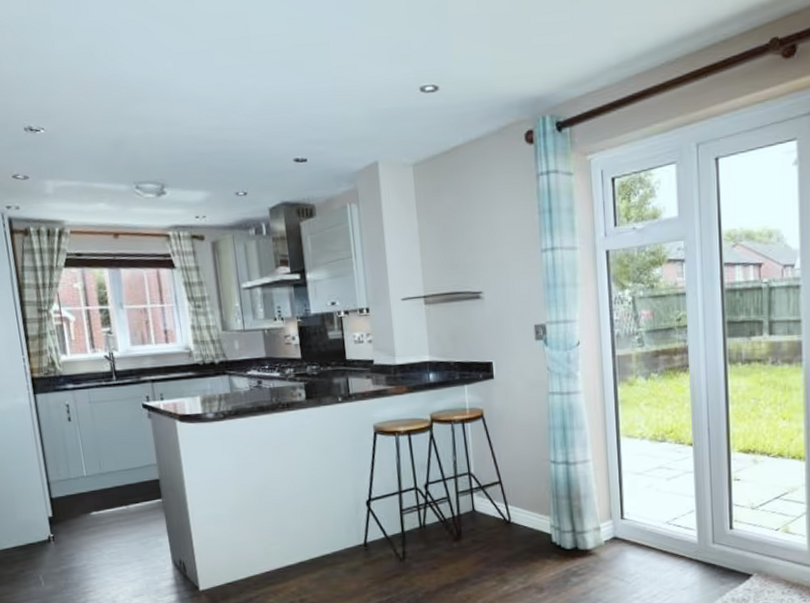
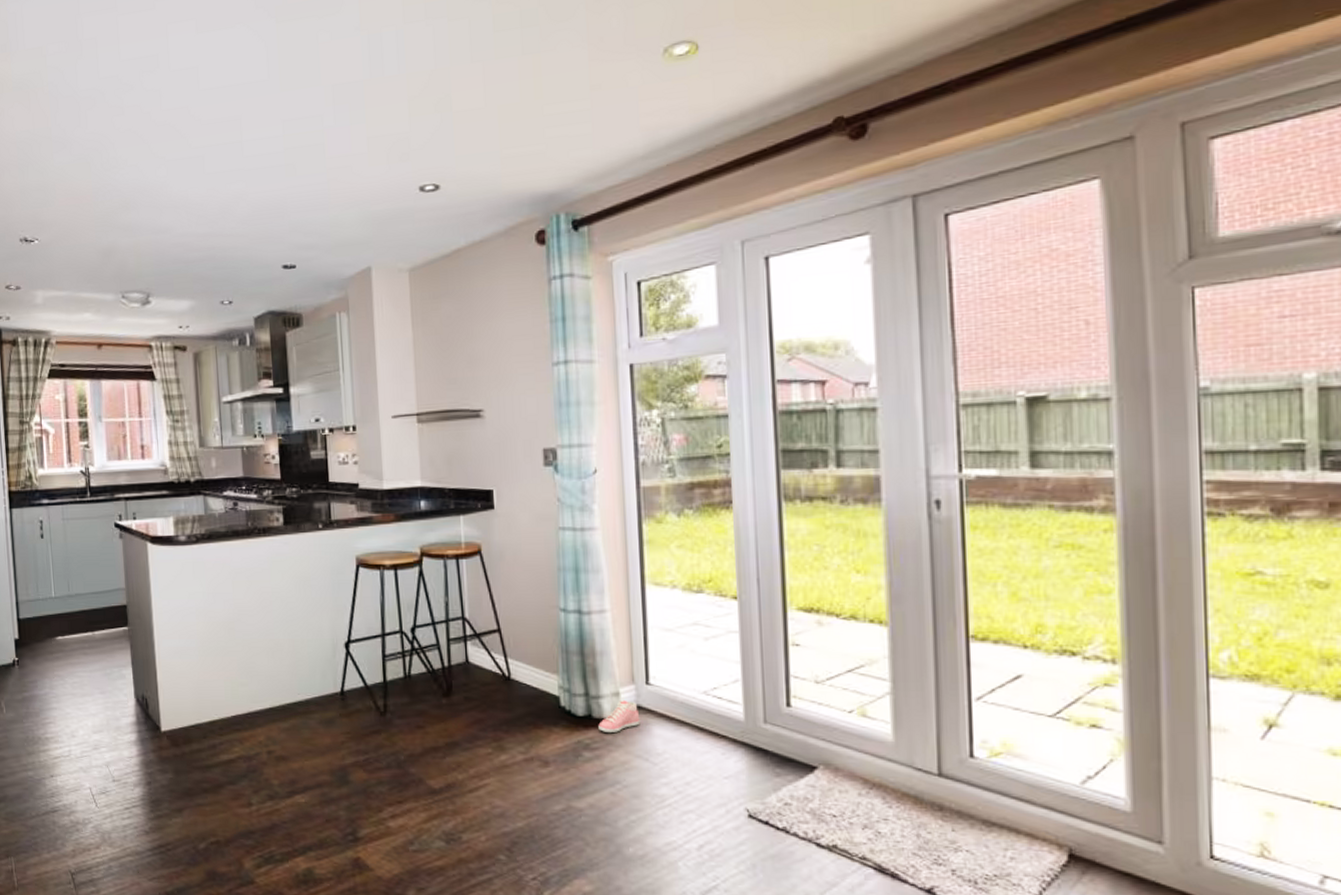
sneaker: none [583,533,617,560] -> present [598,701,640,732]

